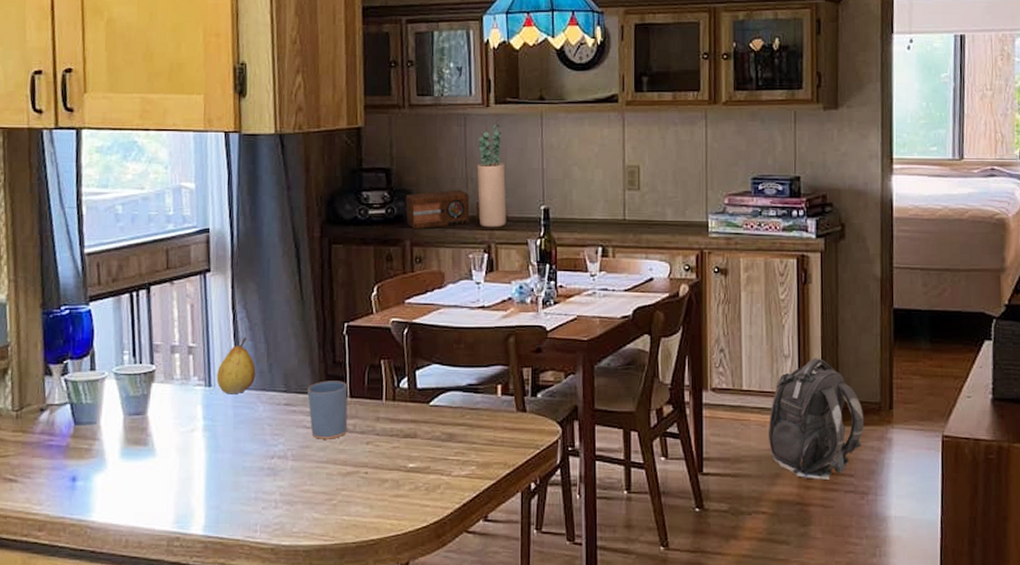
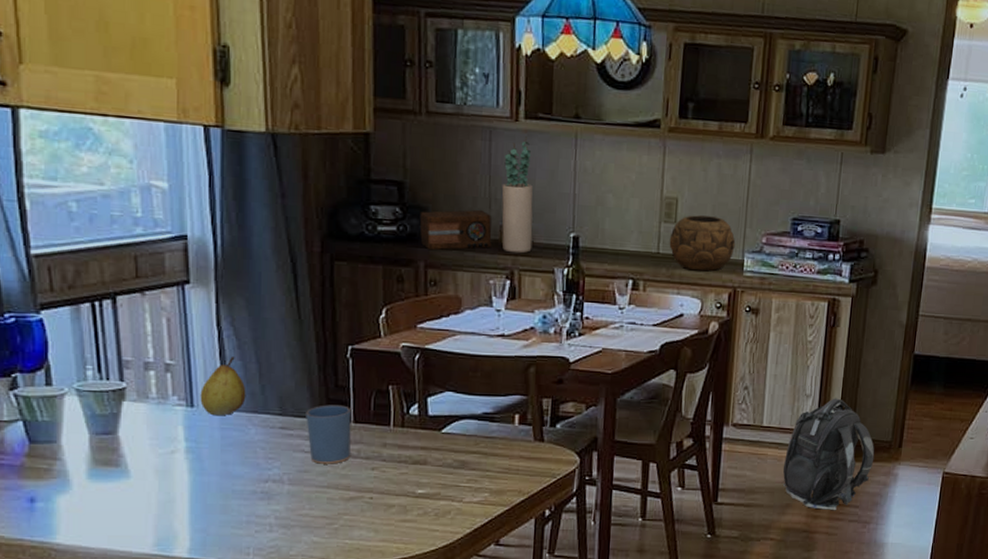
decorative bowl: none [634,181,698,236] -> present [669,215,736,273]

